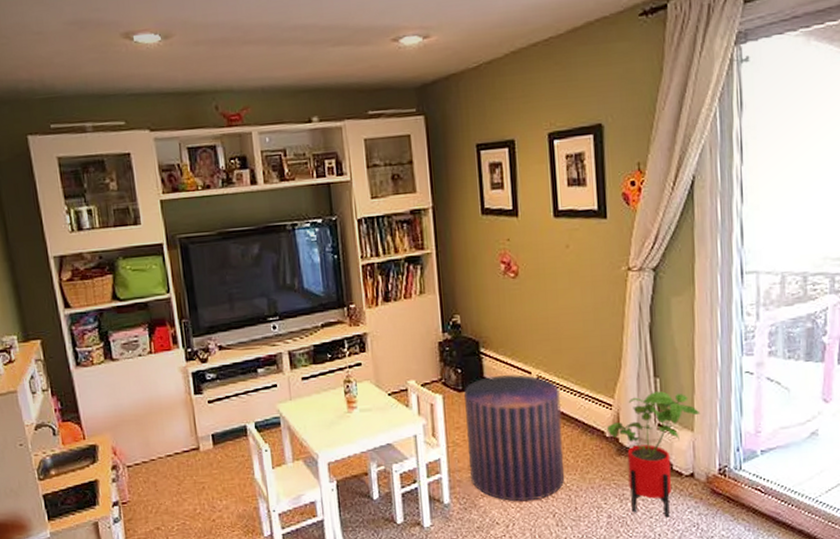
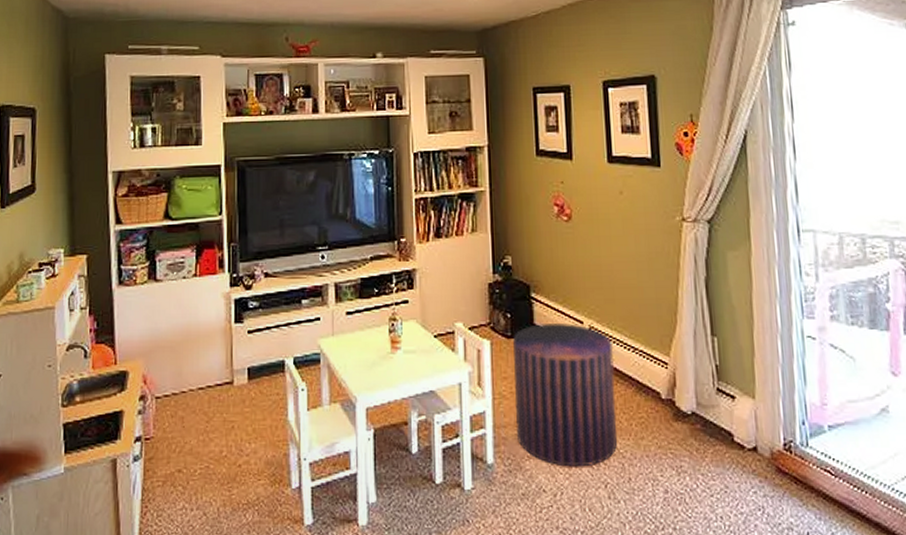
house plant: present [607,391,701,518] -> none [663,352,762,497]

